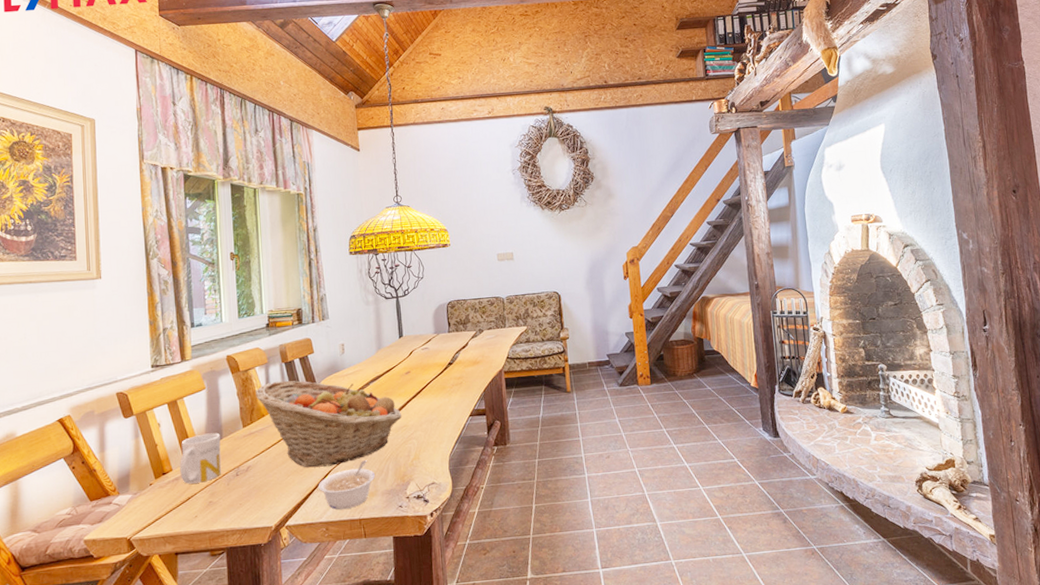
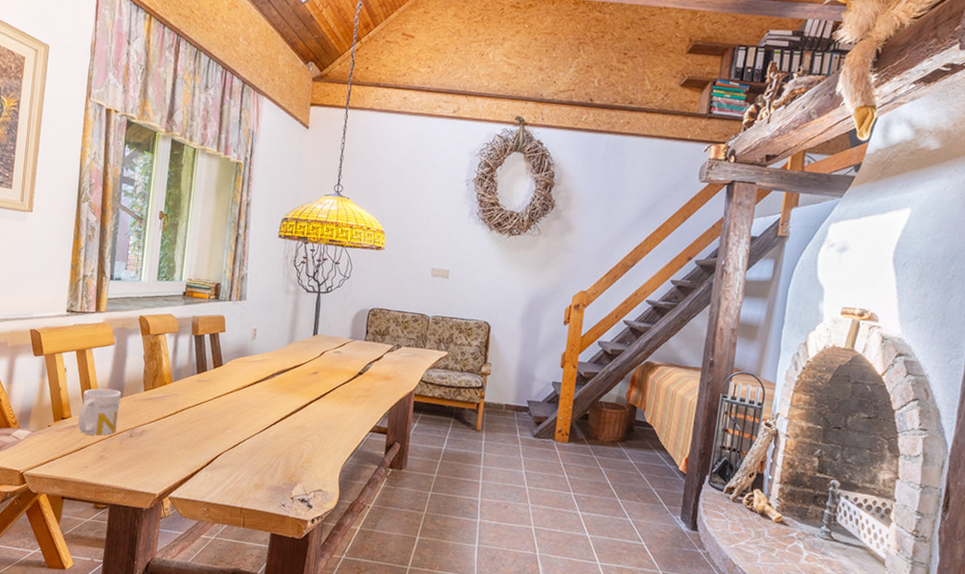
fruit basket: present [254,380,402,468] -> none [161,352,301,449]
legume: present [318,460,375,510] -> none [206,451,264,495]

